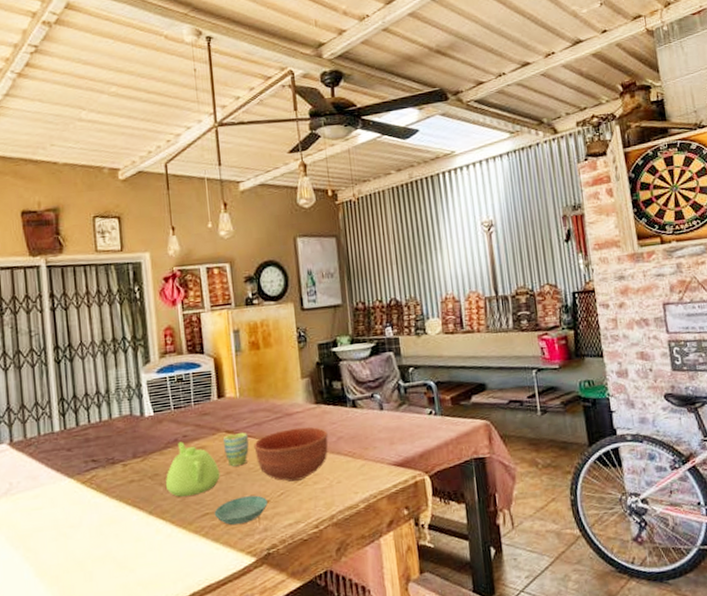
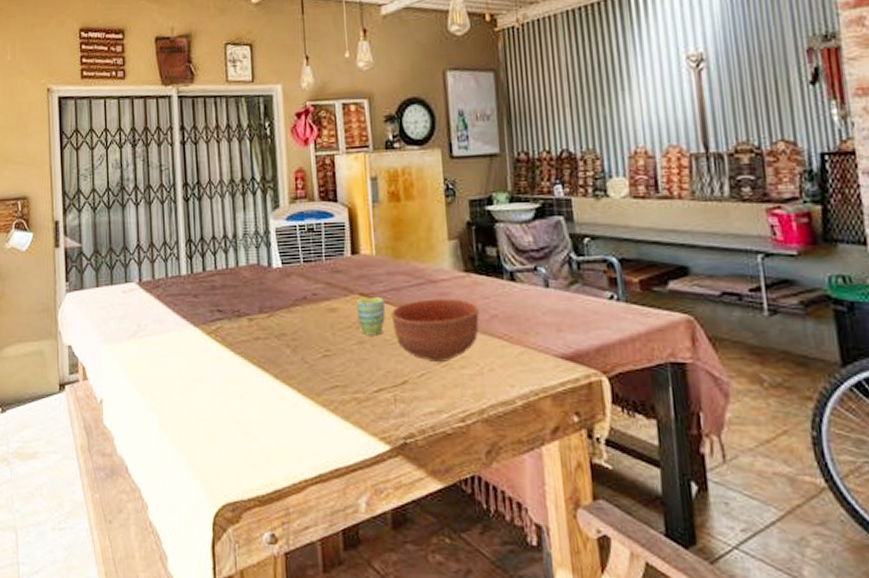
teapot: present [165,442,220,497] -> none [292,300,352,364]
saucer: present [214,495,268,526] -> none [344,372,405,404]

